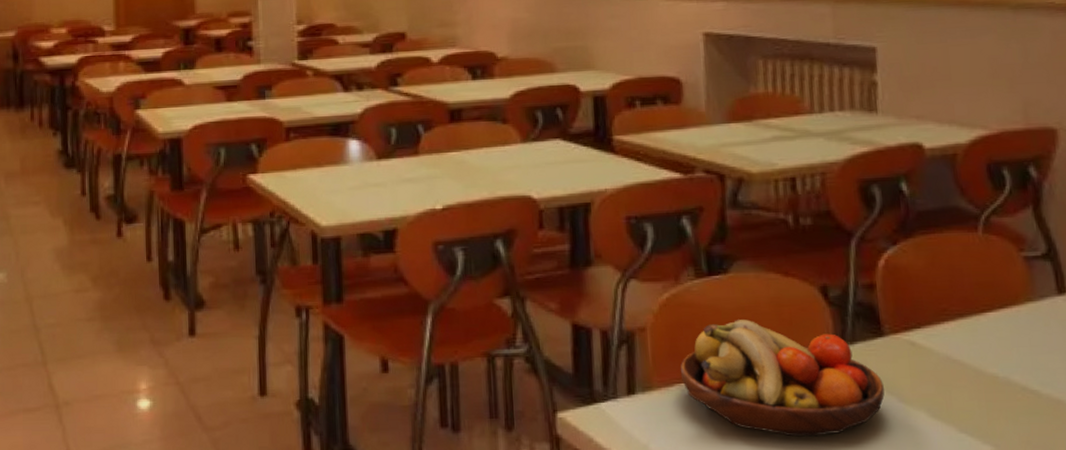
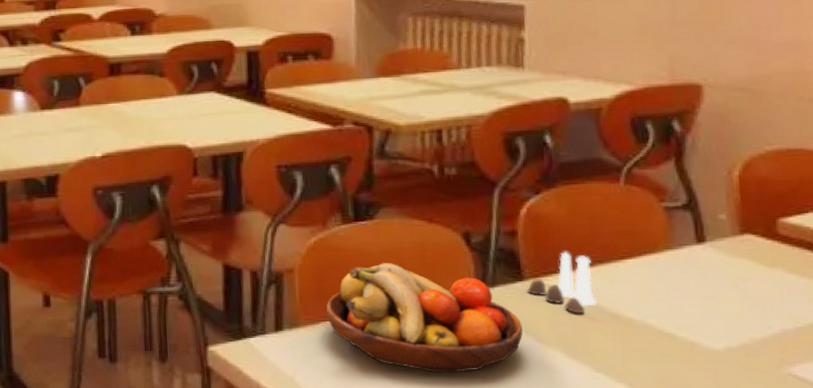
salt and pepper shaker set: none [886,304,960,371] -> present [526,251,598,314]

